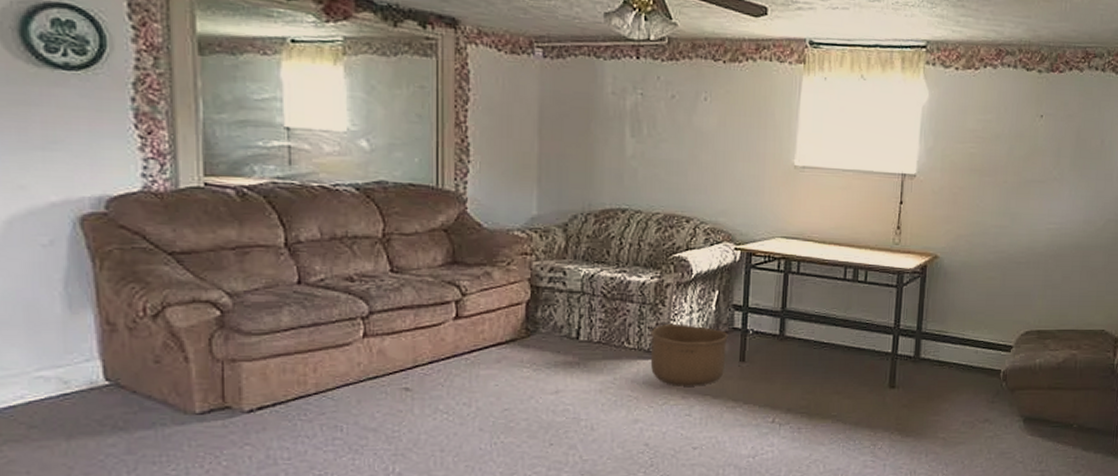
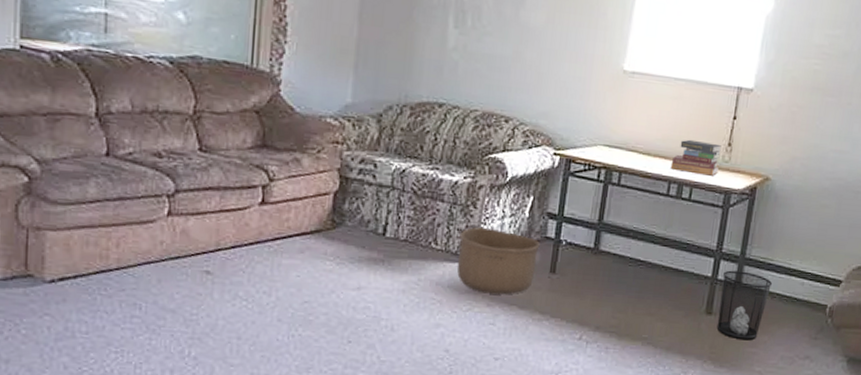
books: none [845,225,891,258] -> present [670,139,722,176]
waste bin: none [900,345,949,410] -> present [716,270,773,341]

